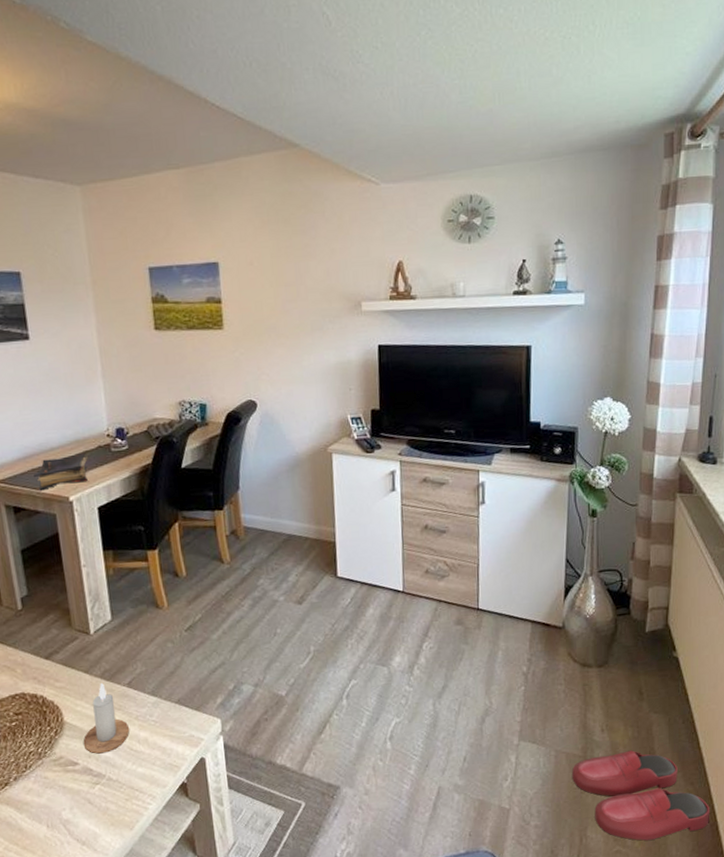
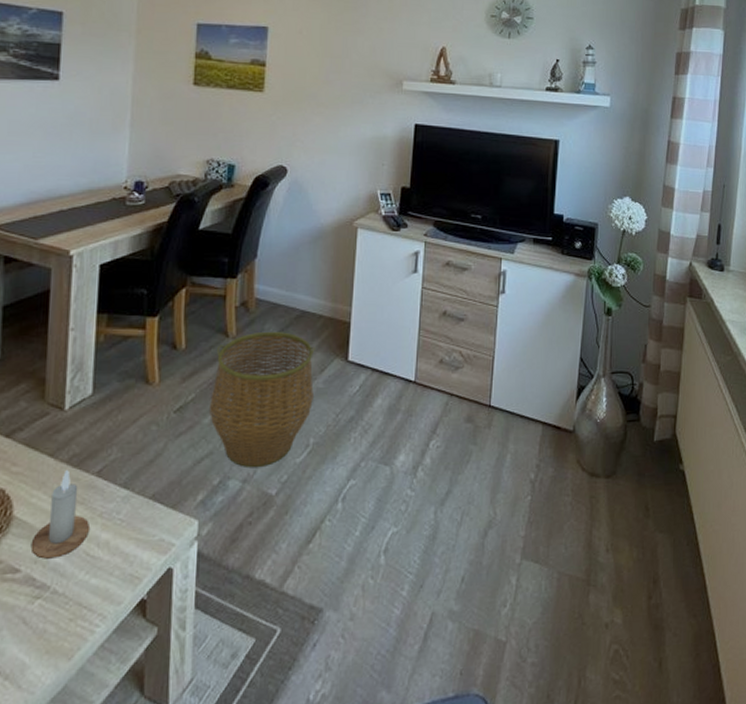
book: present [34,452,89,492] -> none [35,203,100,242]
basket: none [215,554,310,674] -> present [210,331,315,468]
slippers: present [572,750,711,841] -> none [574,574,713,685]

